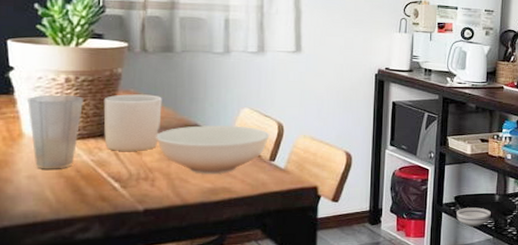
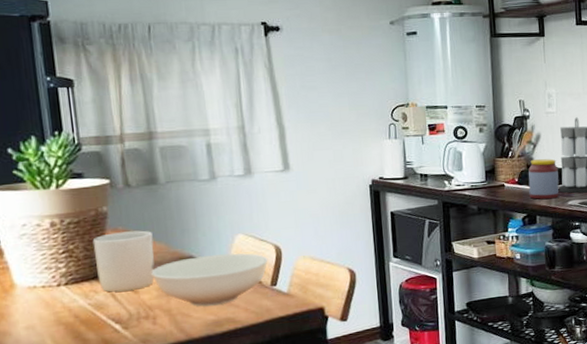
cup: present [27,94,84,169] -> none [14,239,73,318]
bowl: present [456,207,491,227] -> none [470,312,506,333]

